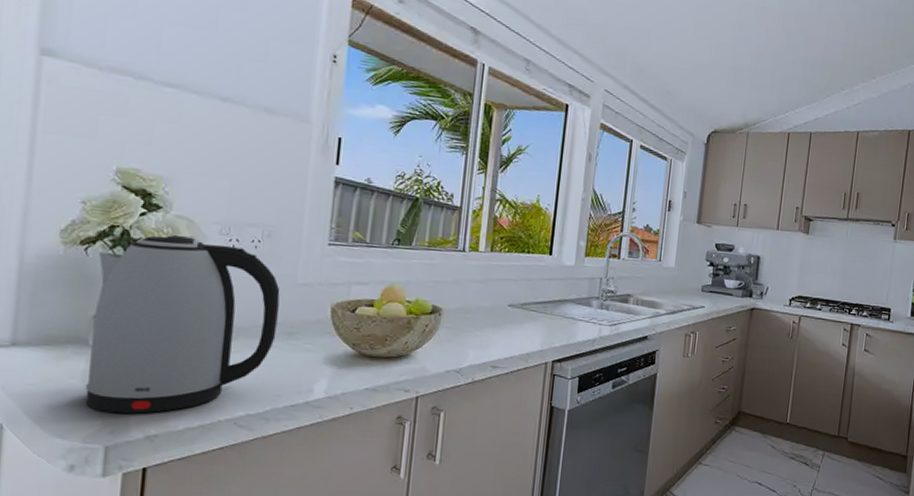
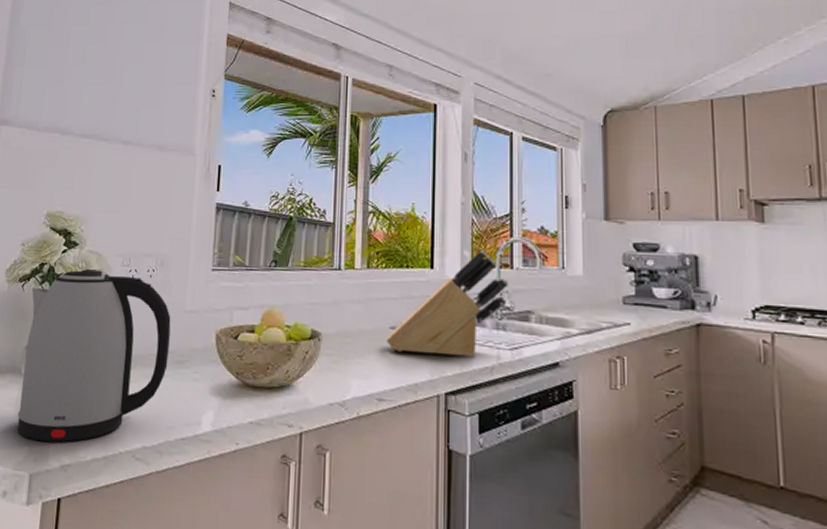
knife block: none [503,241,615,332] -> present [386,249,508,357]

